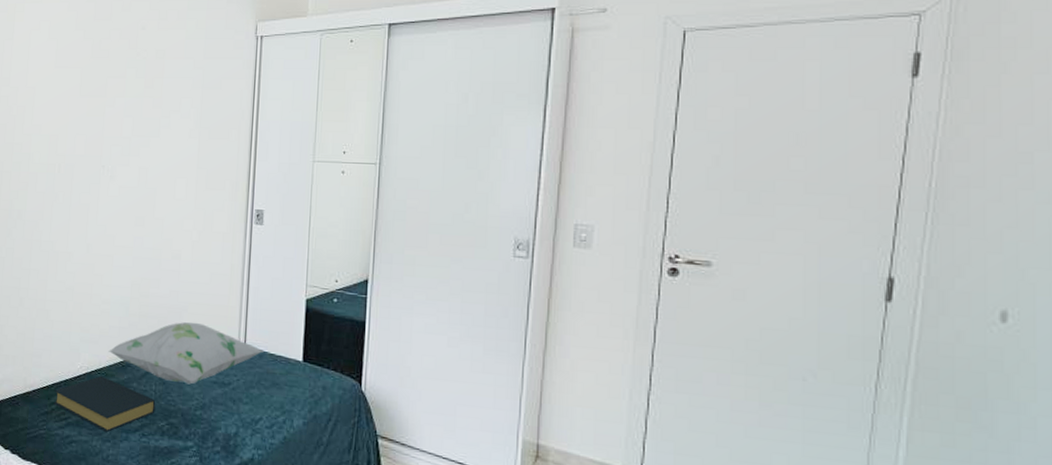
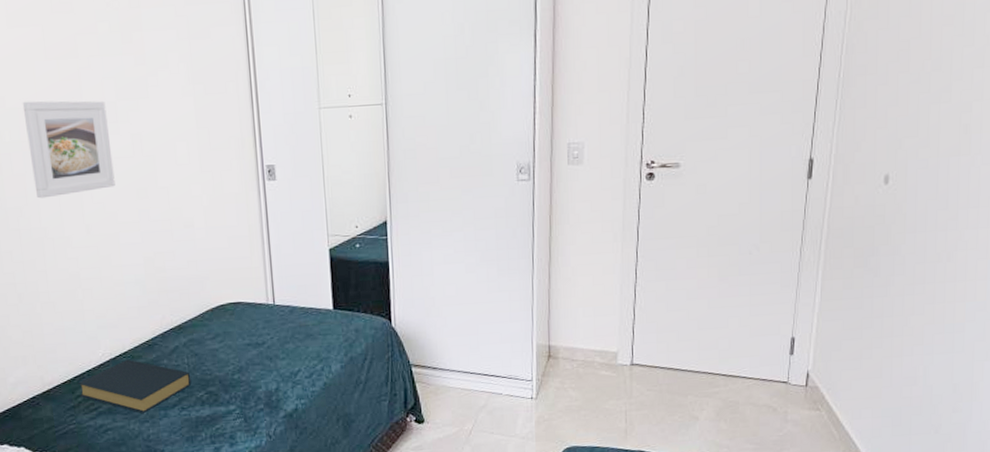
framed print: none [51,130,122,216] -> present [22,101,115,199]
decorative pillow: present [108,322,264,385] -> none [131,289,294,352]

